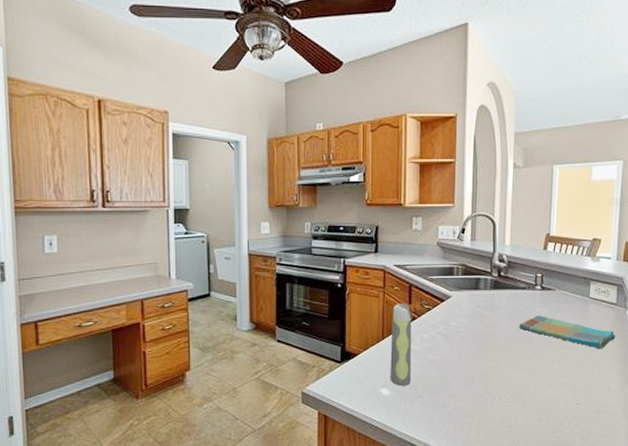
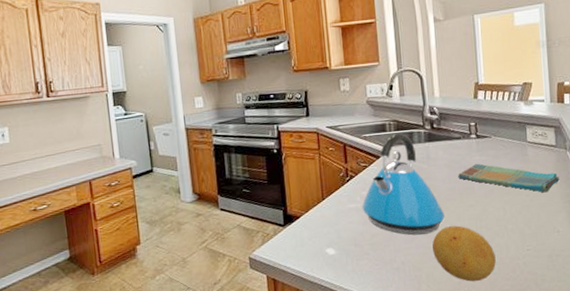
spray bottle: present [390,303,412,386] -> none [329,163,355,245]
kettle: none [421,277,501,382] -> present [362,132,445,235]
fruit: none [486,375,546,431] -> present [432,225,496,282]

